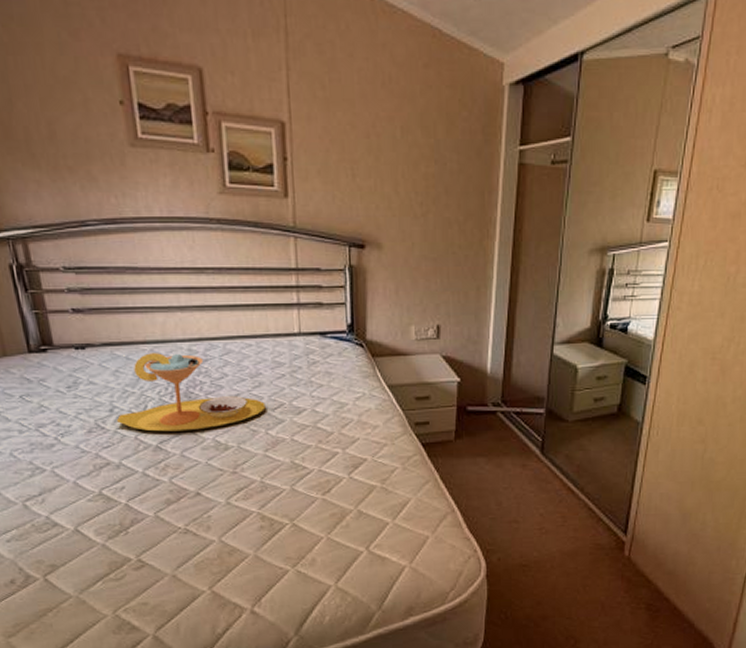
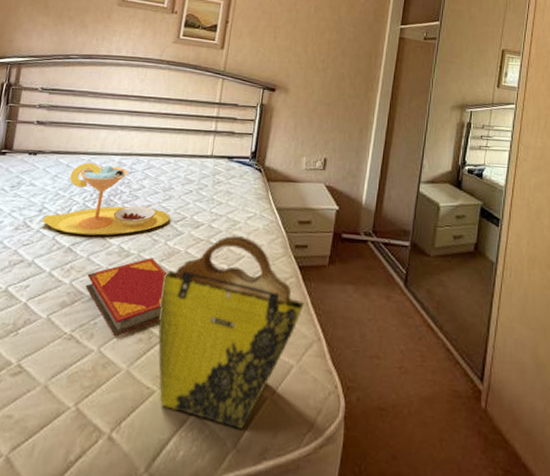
hardback book: none [186,448,278,527] -> present [85,257,167,337]
tote bag: none [273,419,434,594] -> present [158,236,305,429]

